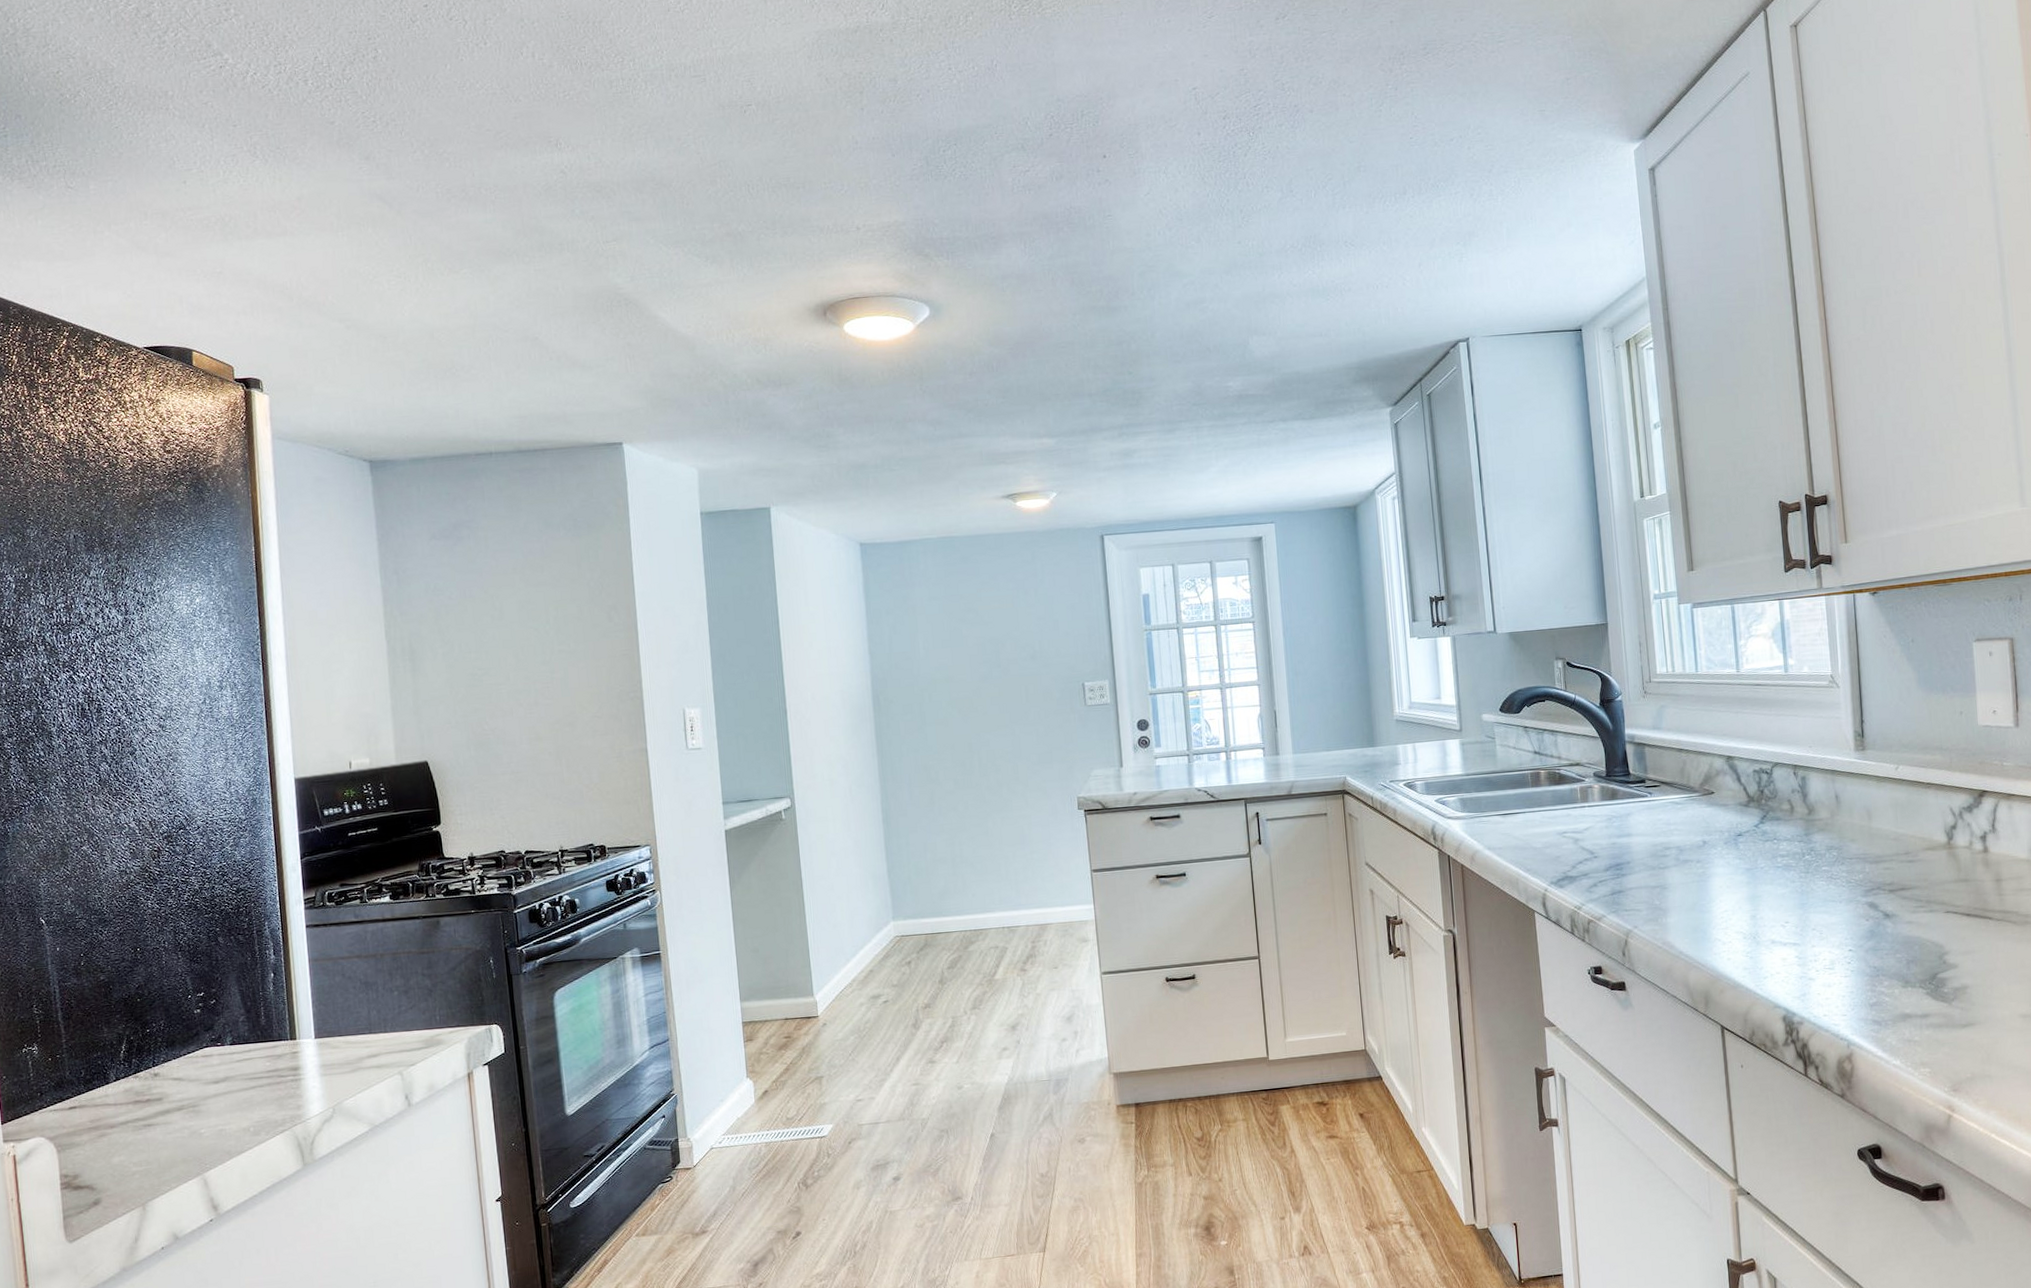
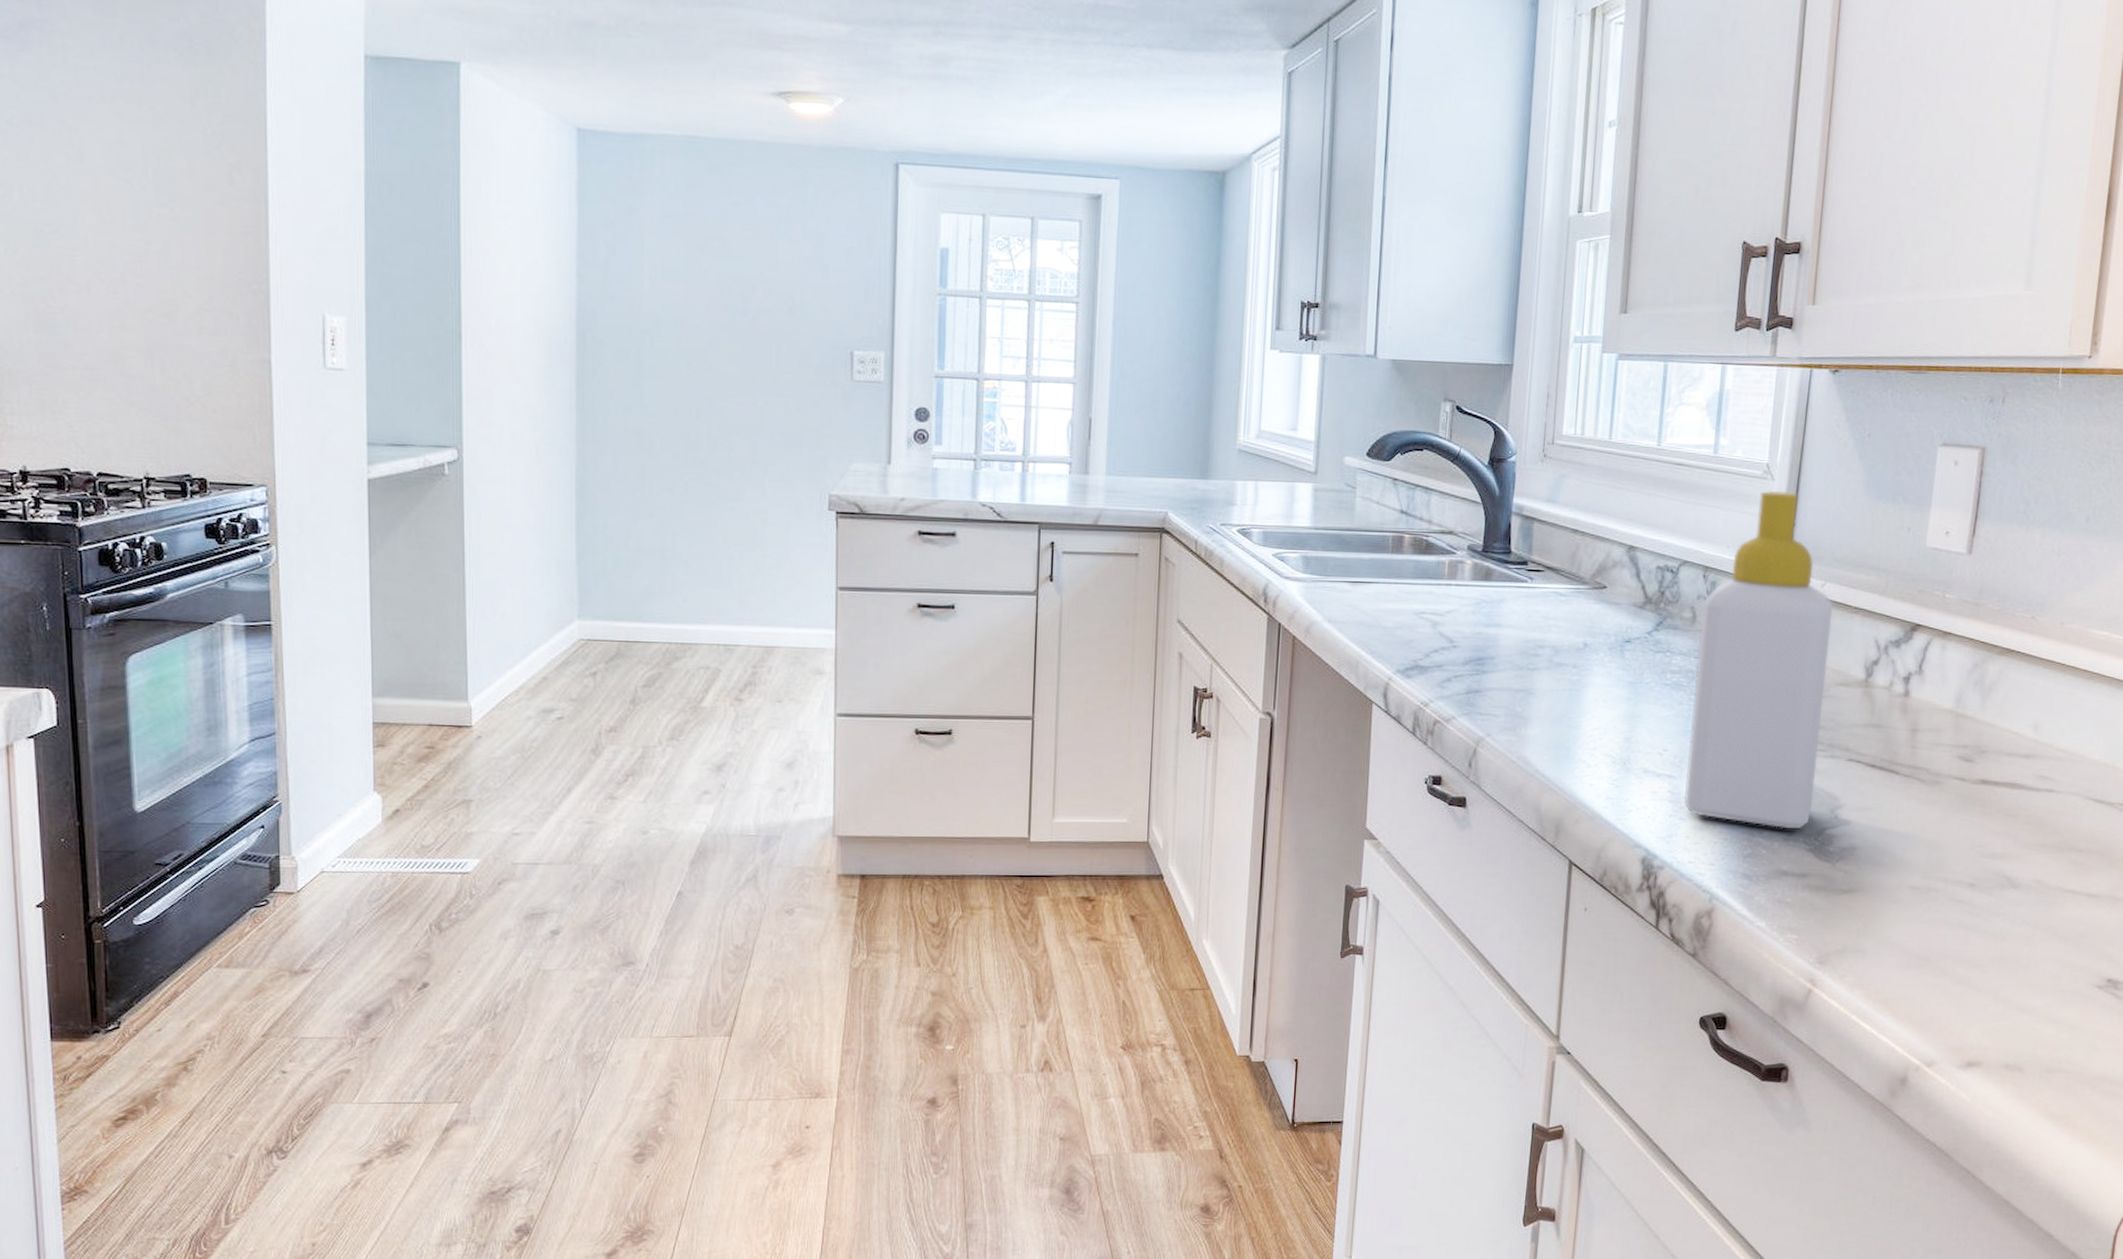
soap bottle: none [1797,694,1922,978] -> present [1684,490,1834,828]

